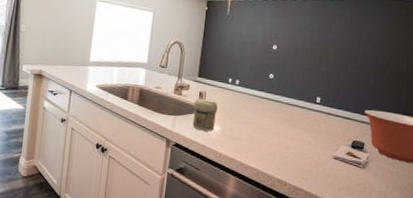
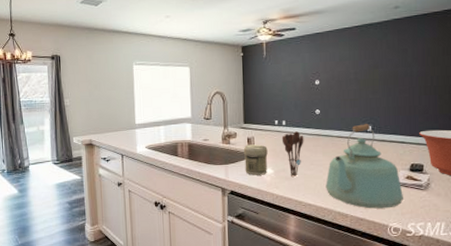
utensil holder: none [233,92,255,137] -> present [281,131,304,177]
kettle: none [269,94,342,182] -> present [326,124,403,209]

